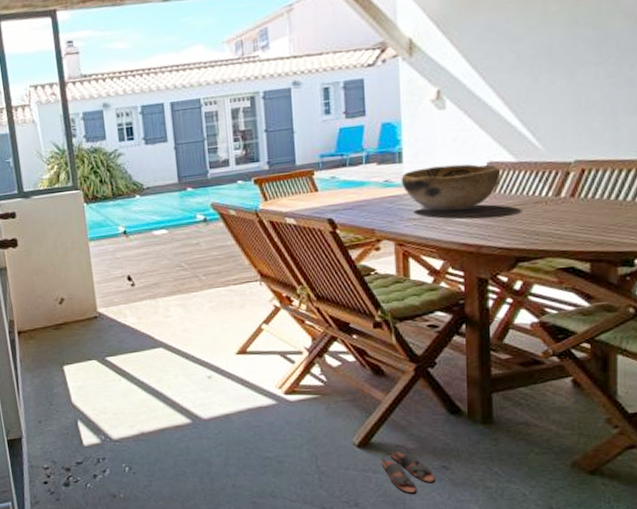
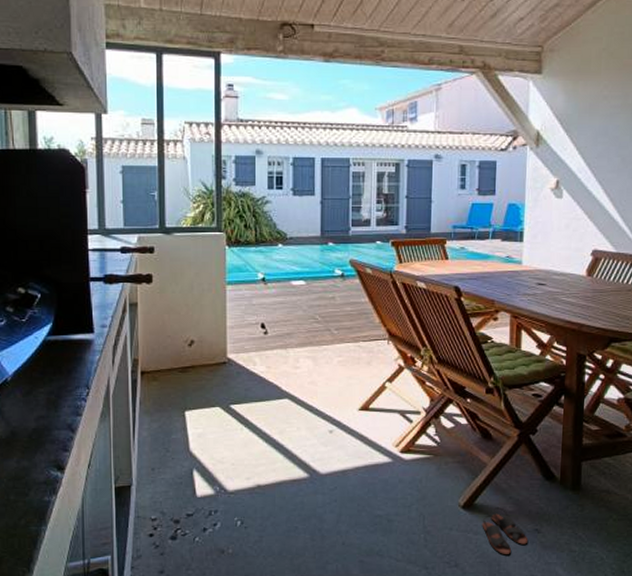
decorative bowl: present [401,164,501,211] -> none [520,249,603,290]

